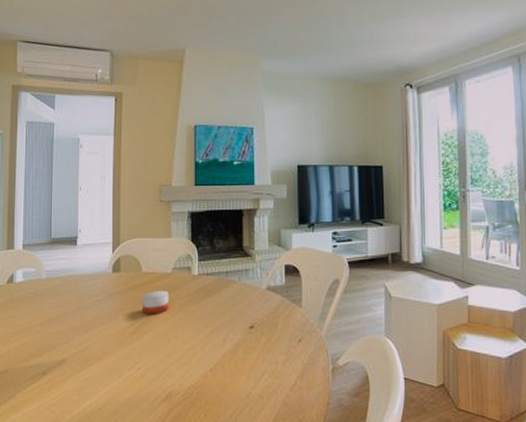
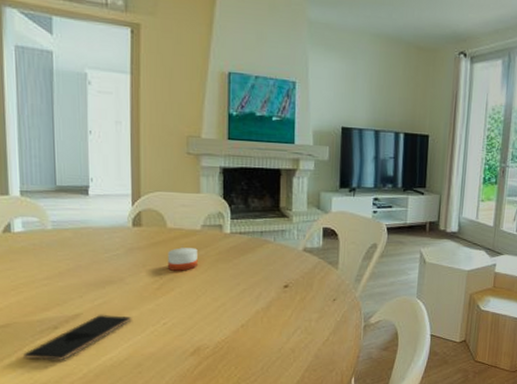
smartphone: none [15,359,110,406] -> present [22,314,132,360]

